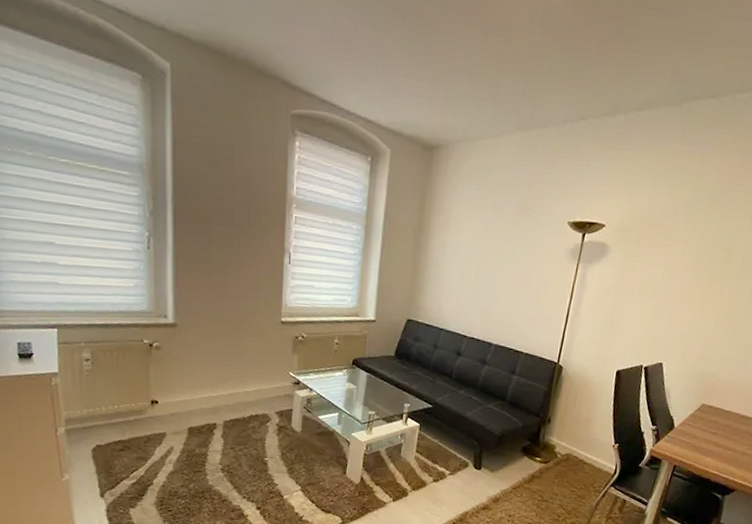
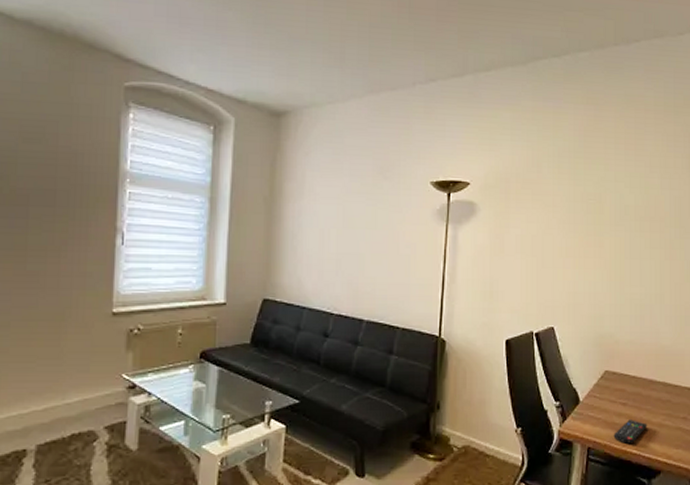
remote control: none [698,446,732,466] -> present [613,419,648,444]

